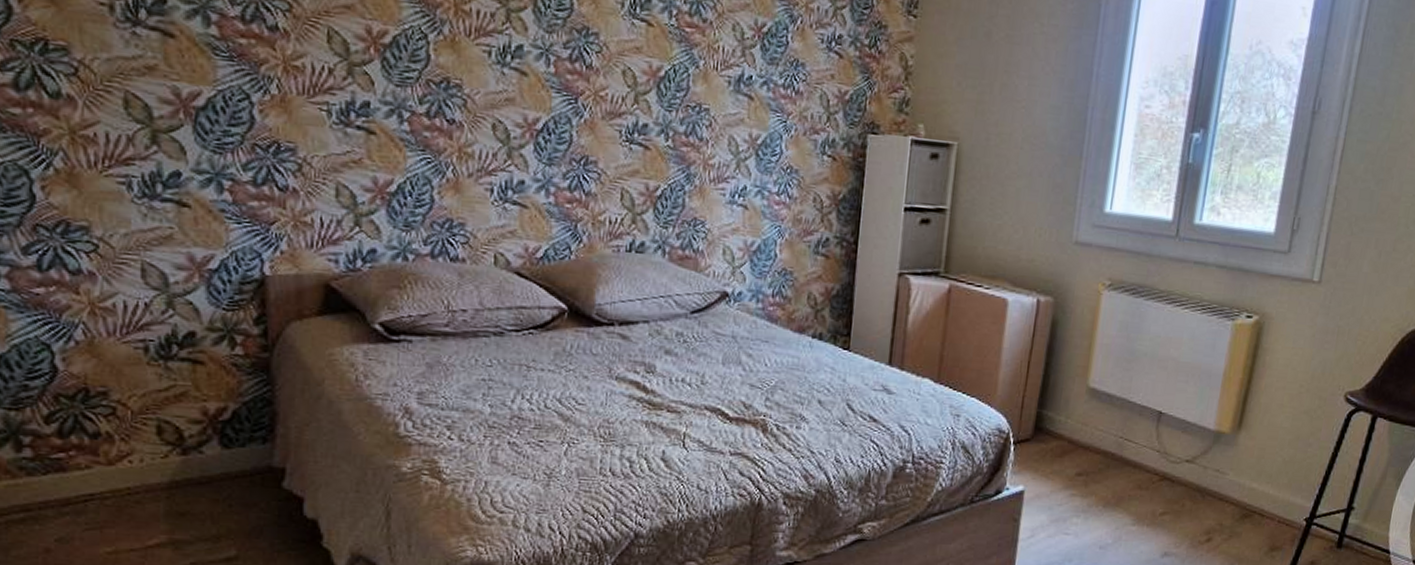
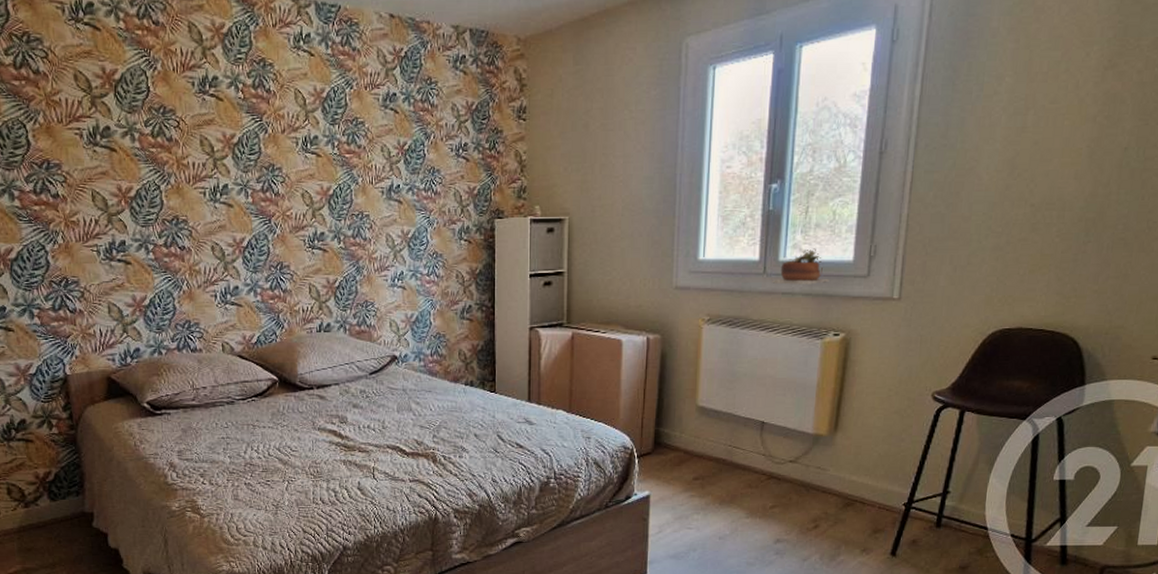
succulent plant: none [1184,213,1247,256] -> present [772,248,830,285]

